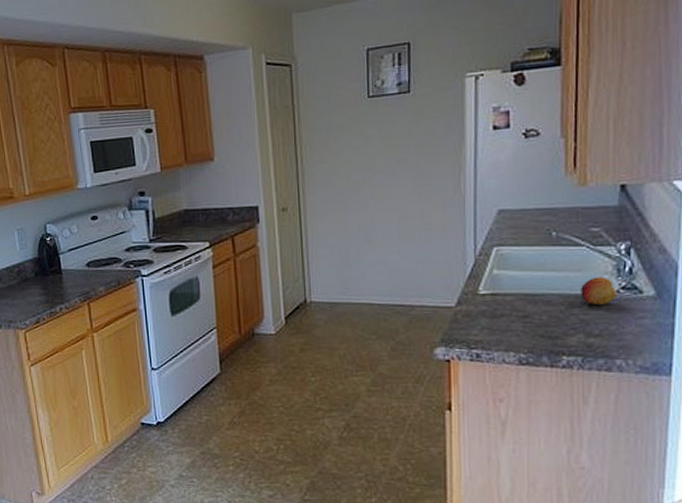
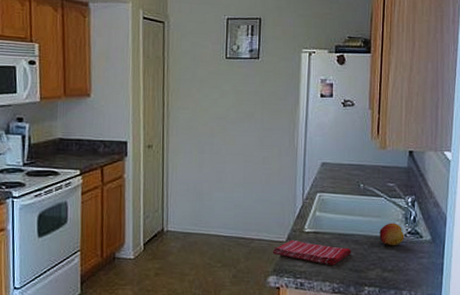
dish towel: none [438,304,543,332] -> present [272,239,352,265]

